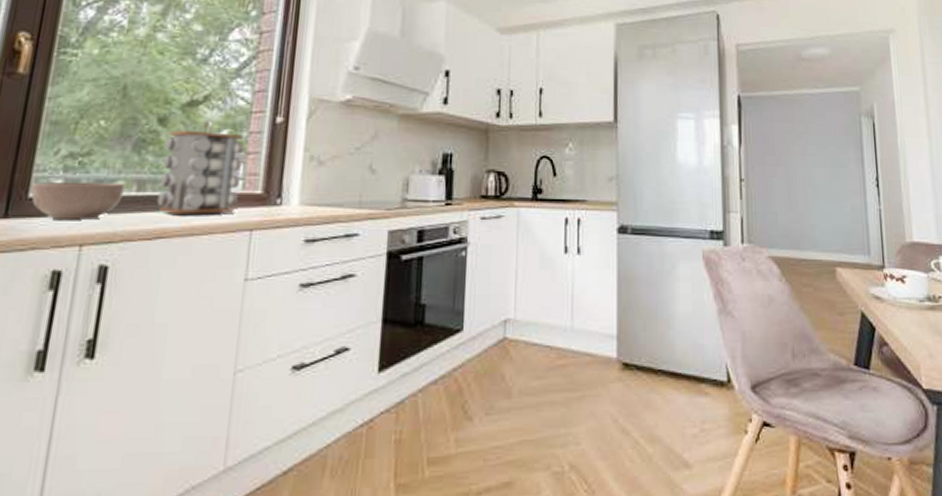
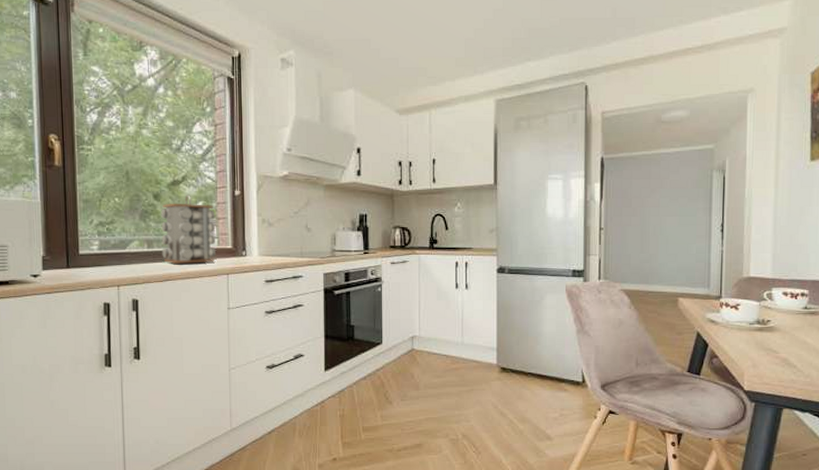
bowl: present [31,181,126,220] -> none [79,242,140,269]

